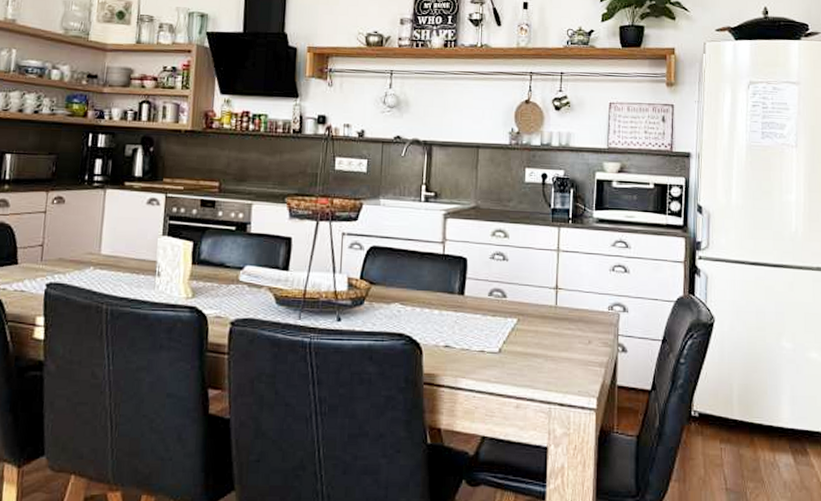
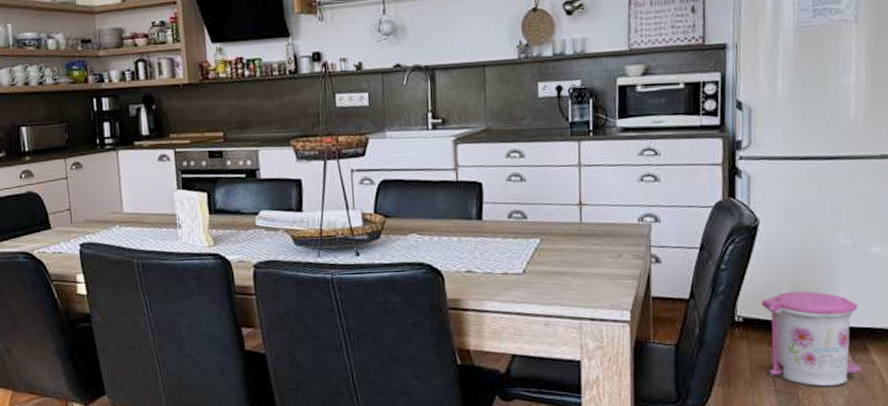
trash can: none [715,390,802,488] -> present [761,291,862,387]

